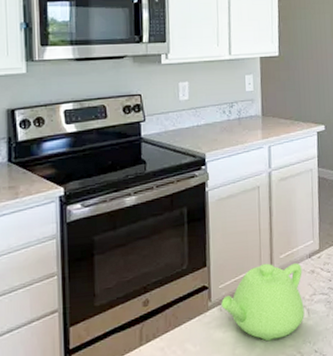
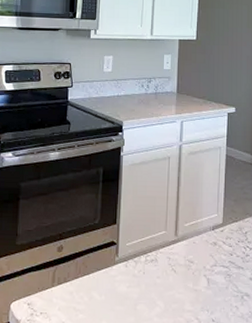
teapot: present [221,262,305,342] -> none [127,229,205,303]

